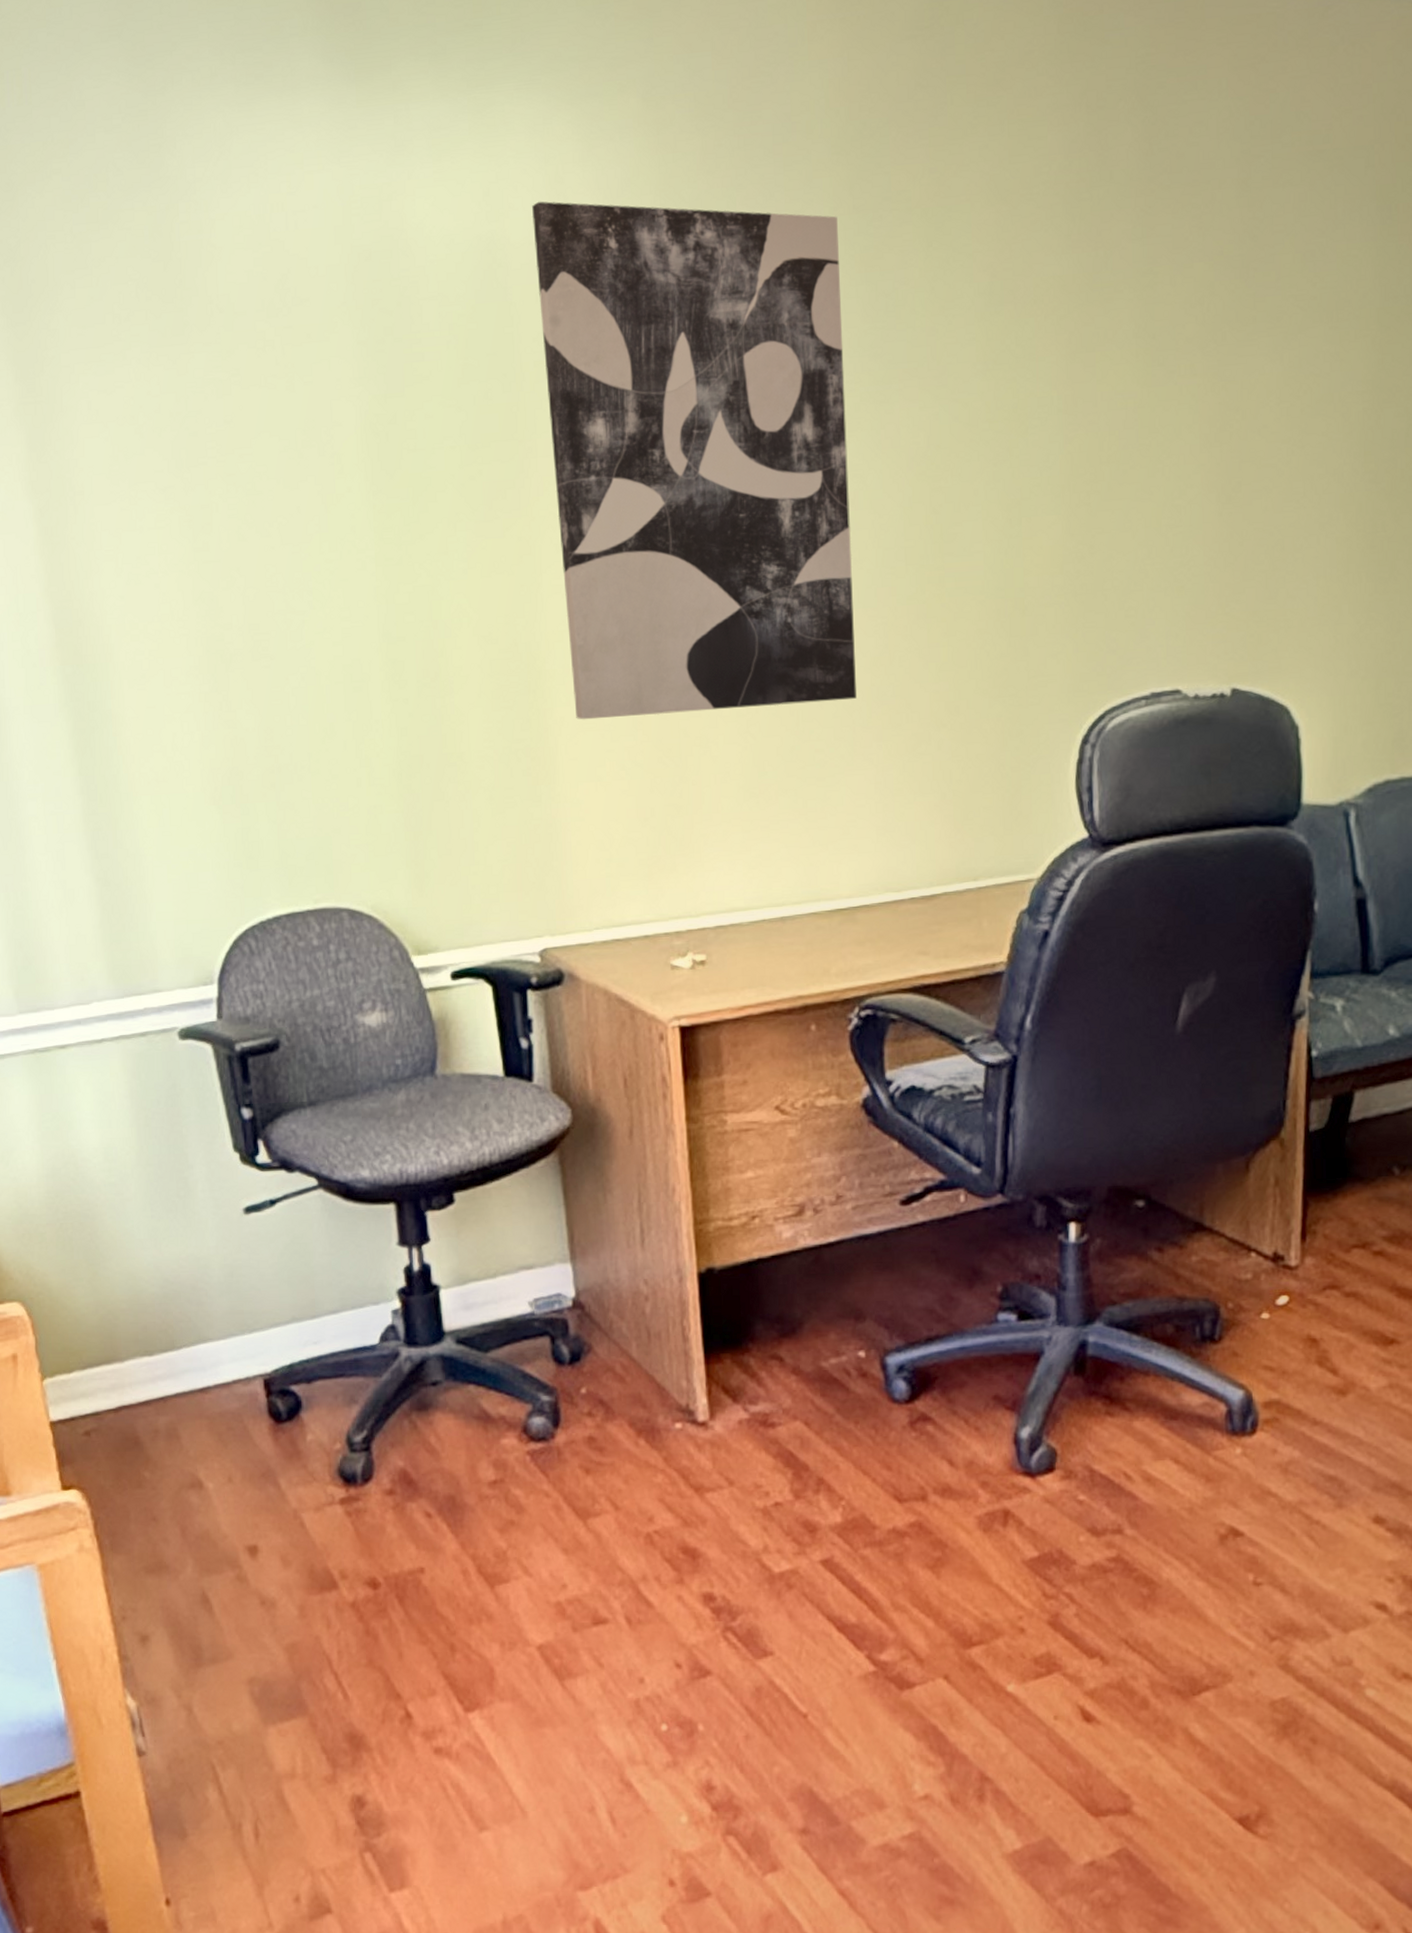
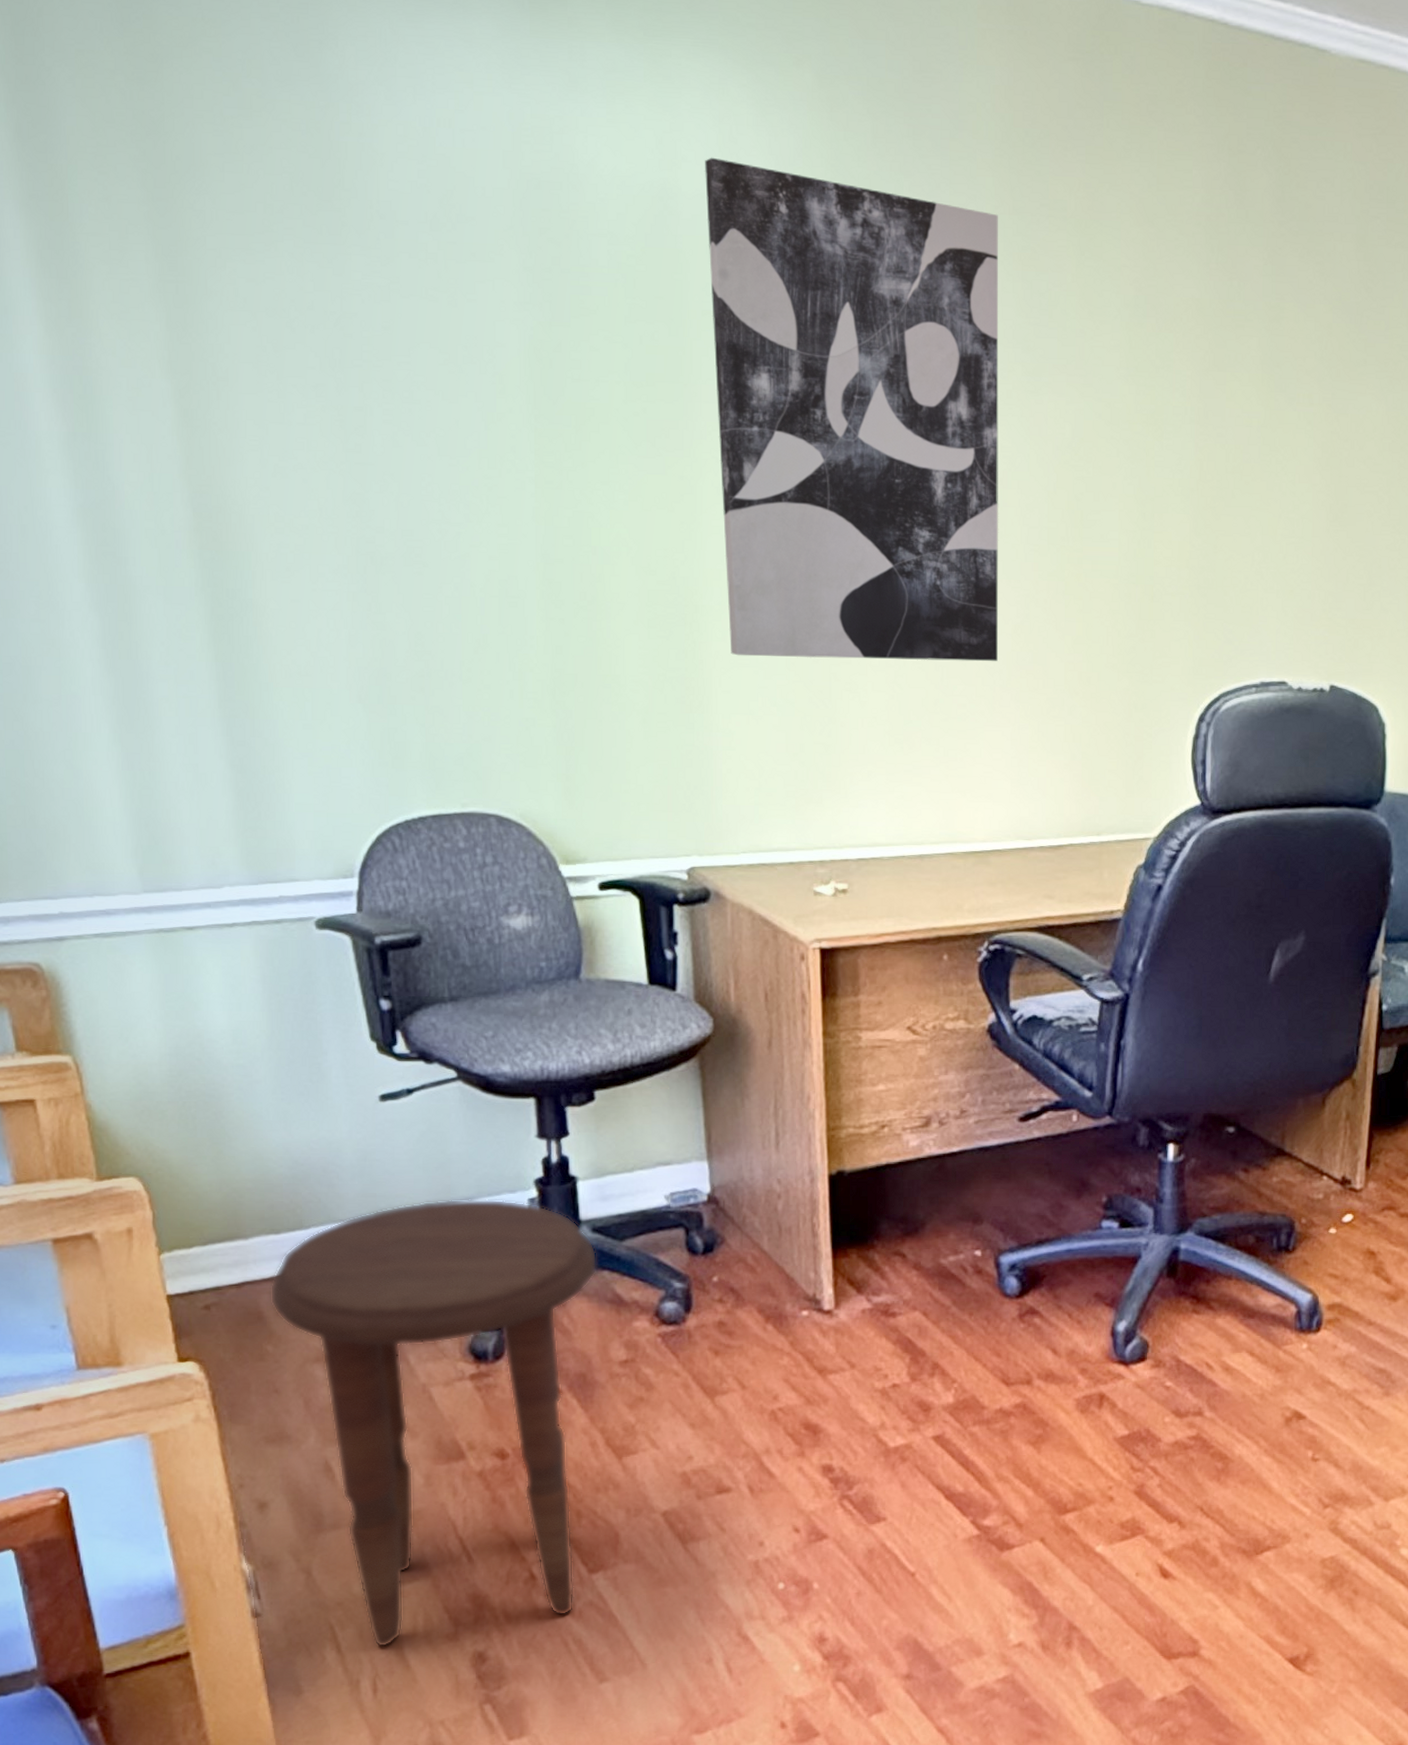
side table: none [145,1312,463,1790] -> present [270,1199,597,1648]

